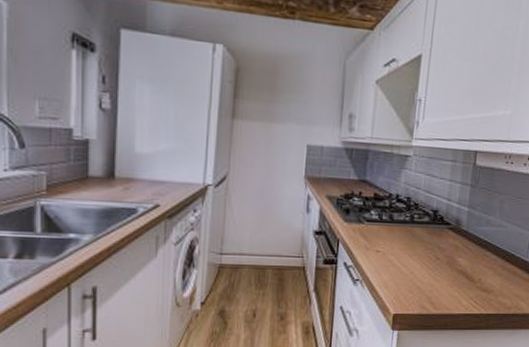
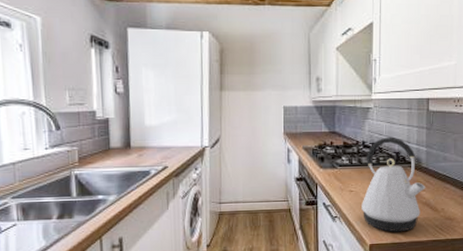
kettle: none [388,191,463,302] -> present [361,136,426,232]

